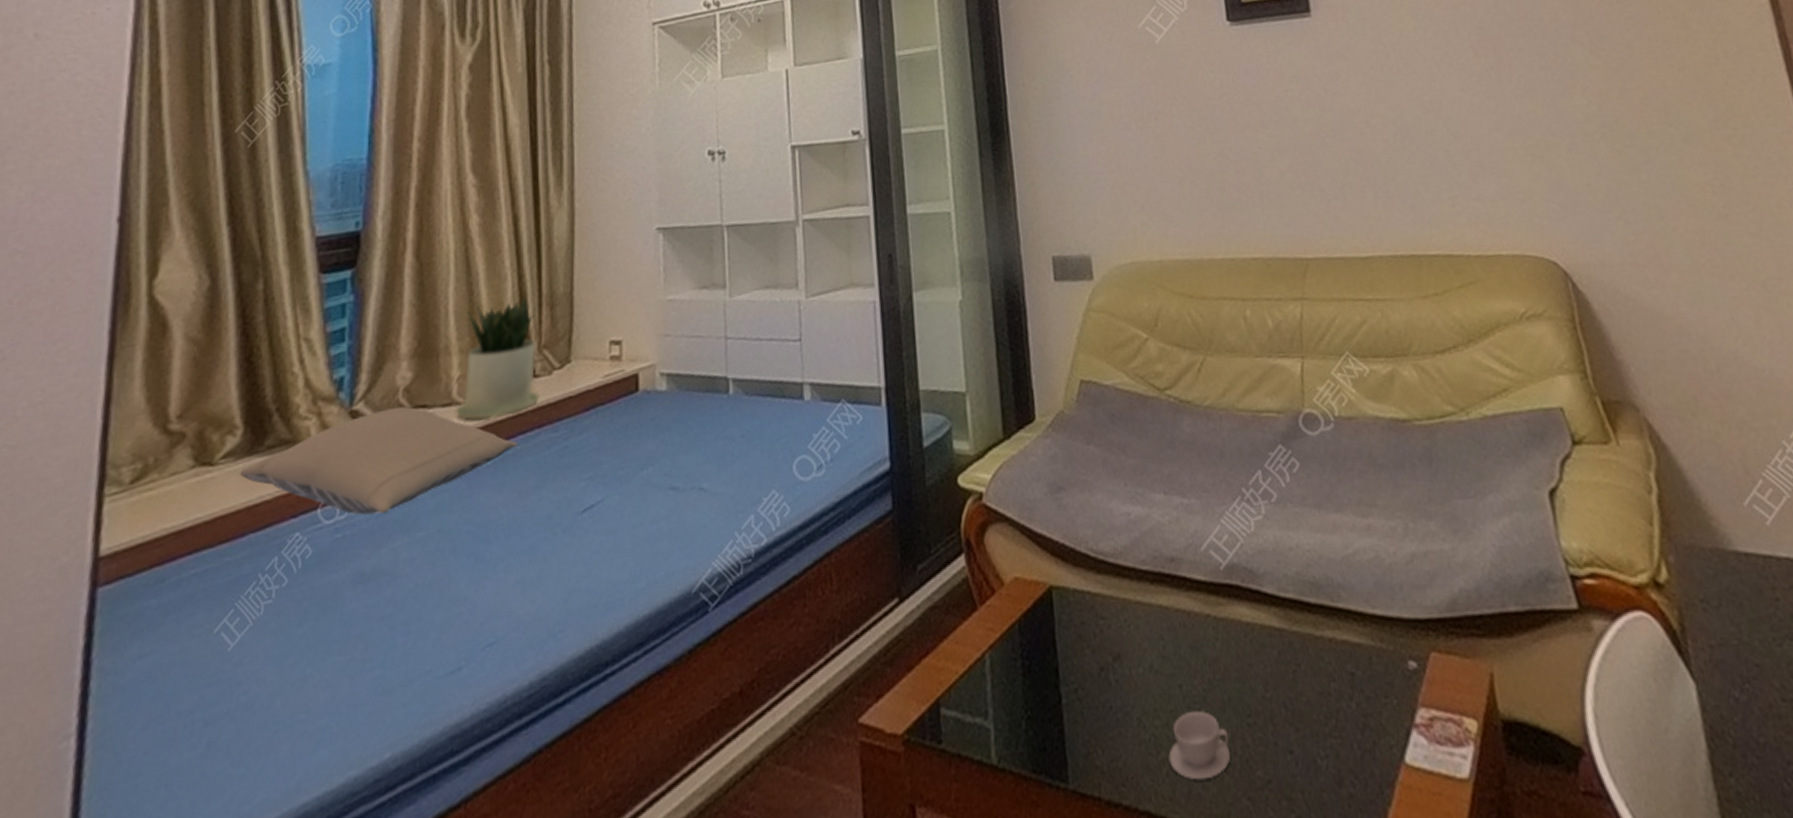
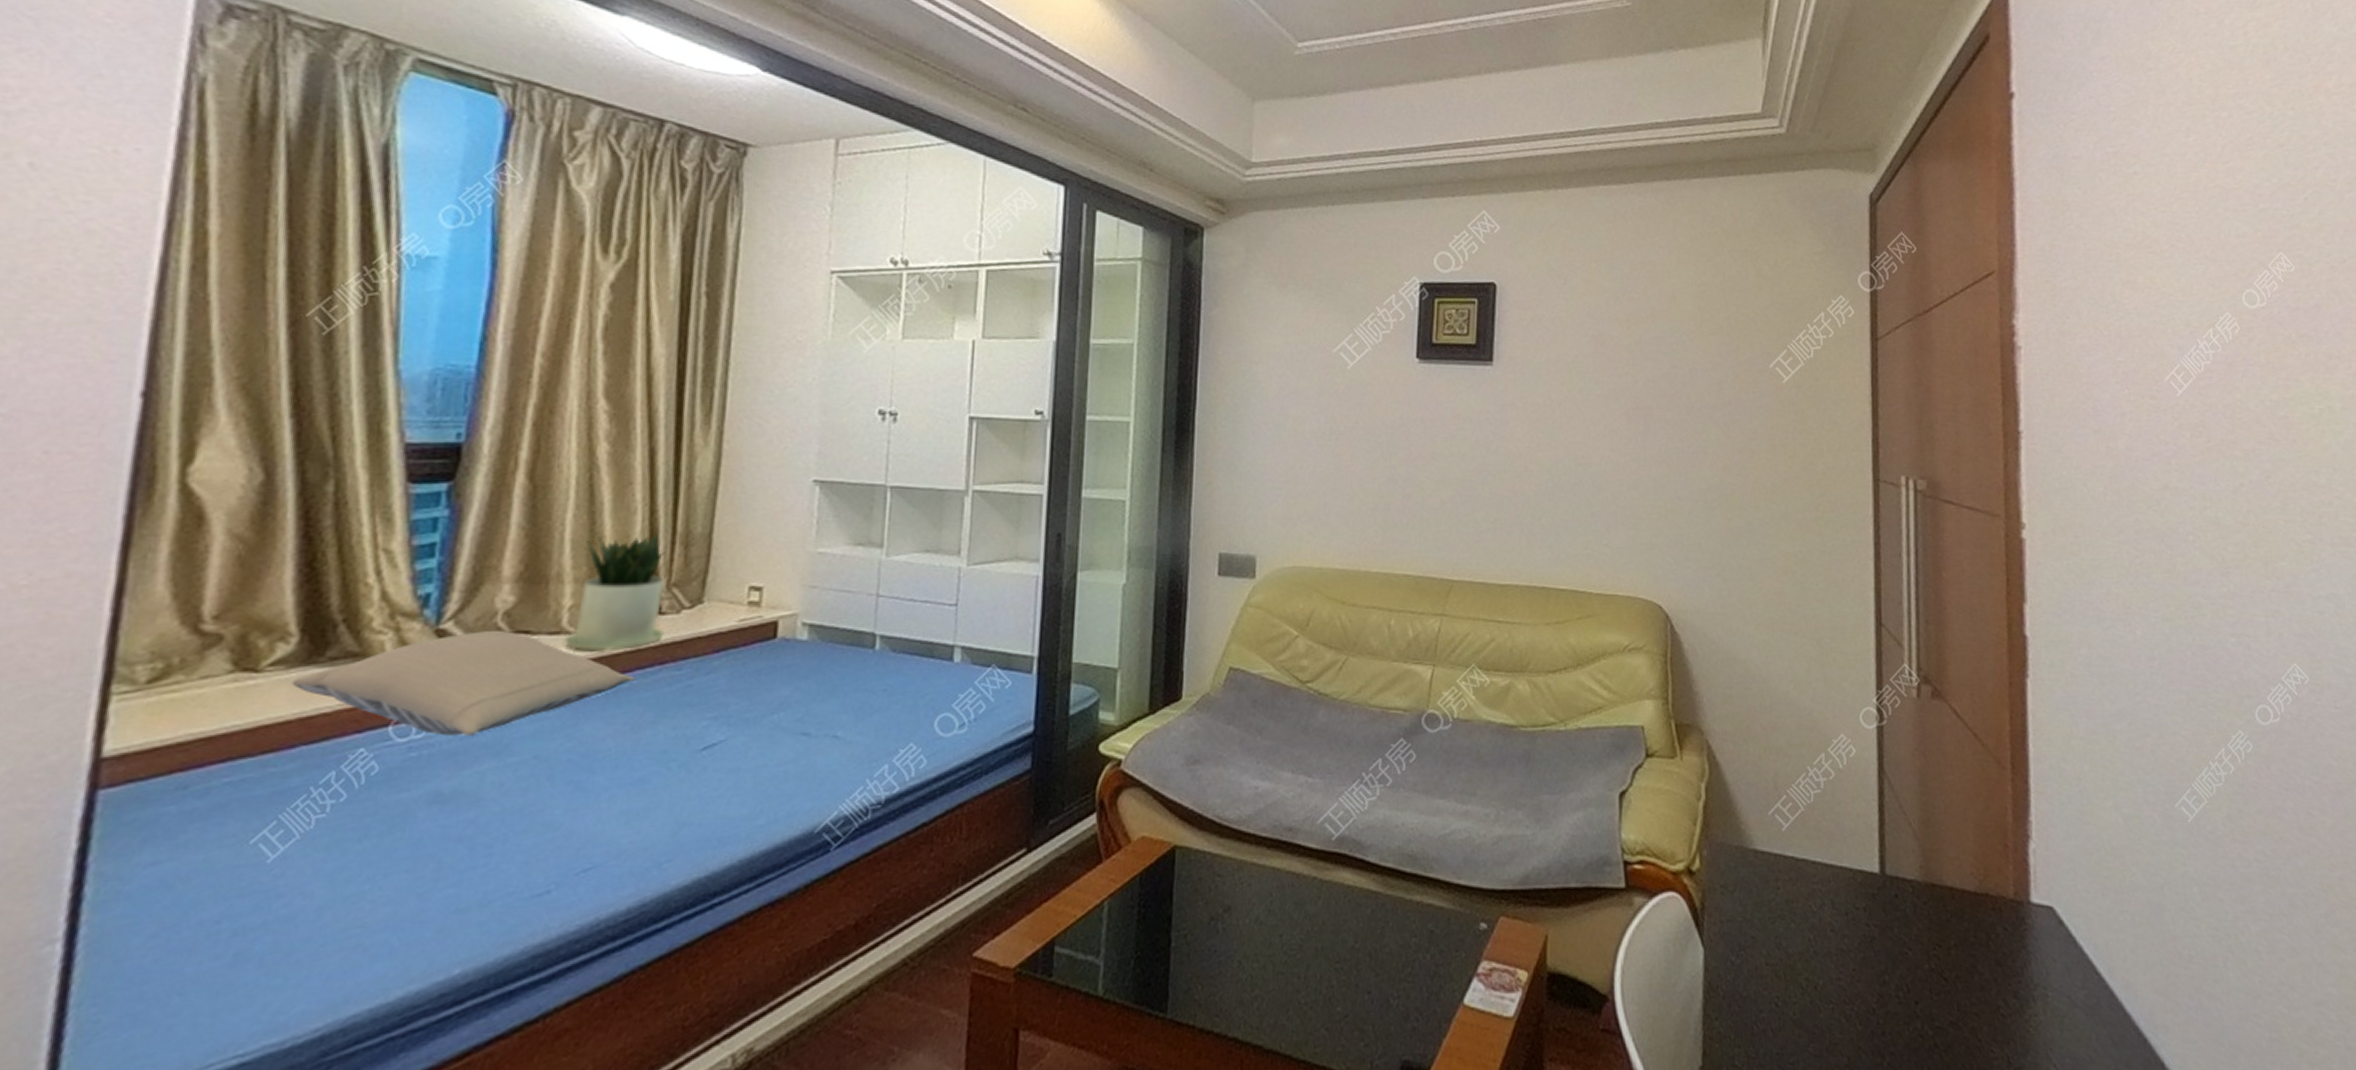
teacup: present [1168,710,1231,781] -> none [1261,956,1317,1014]

